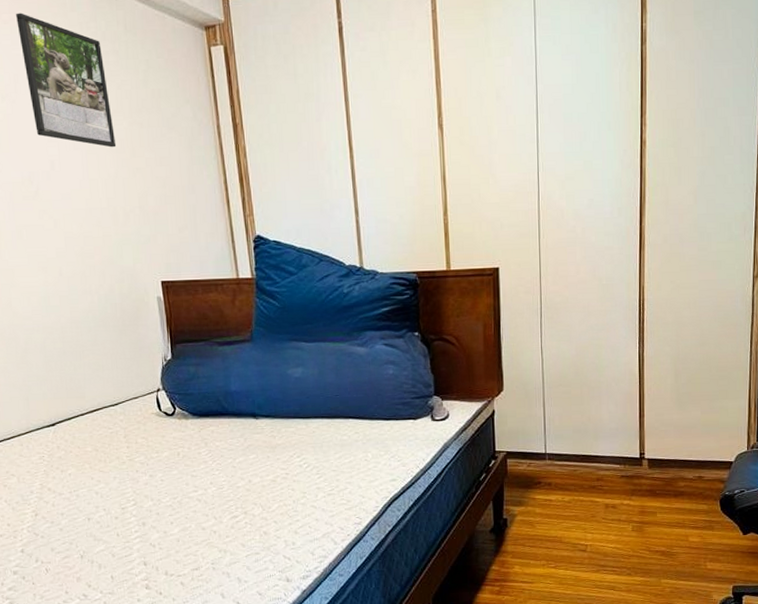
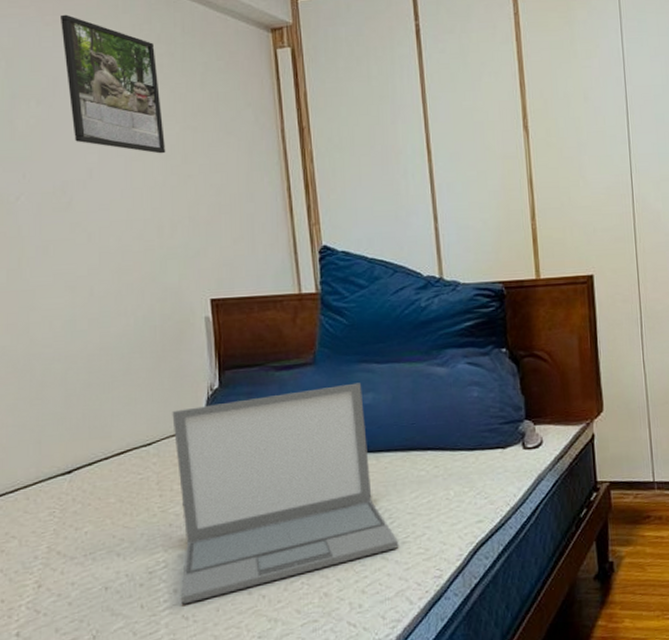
laptop: none [134,358,326,535] -> present [172,382,399,605]

